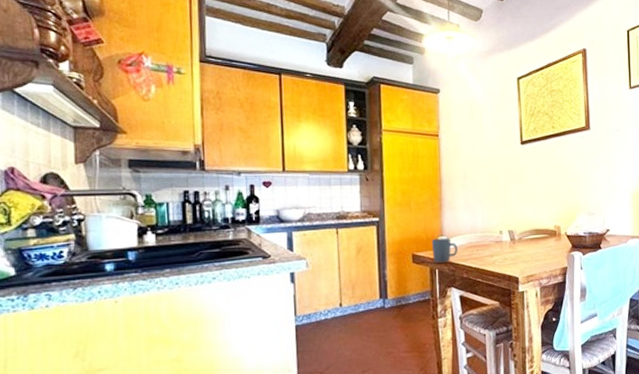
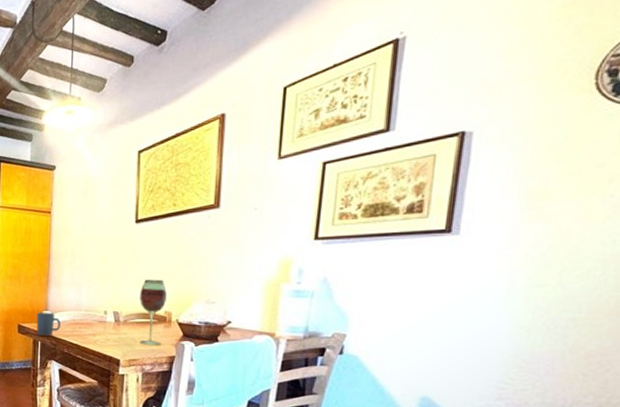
wineglass: none [531,196,555,260] -> present [139,279,167,347]

